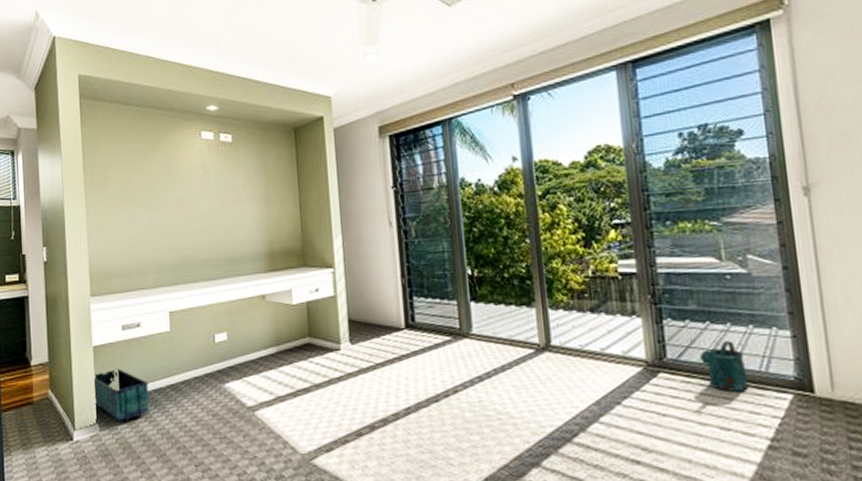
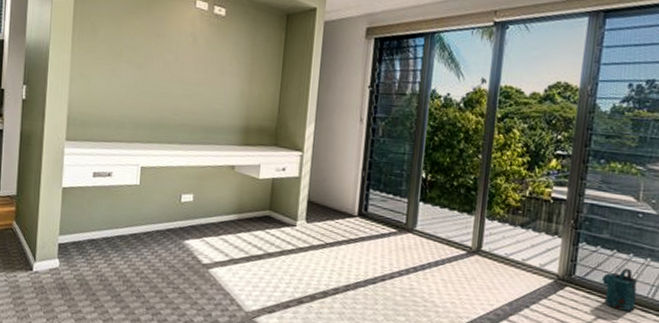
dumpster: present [93,368,150,421] -> none [57,211,112,261]

